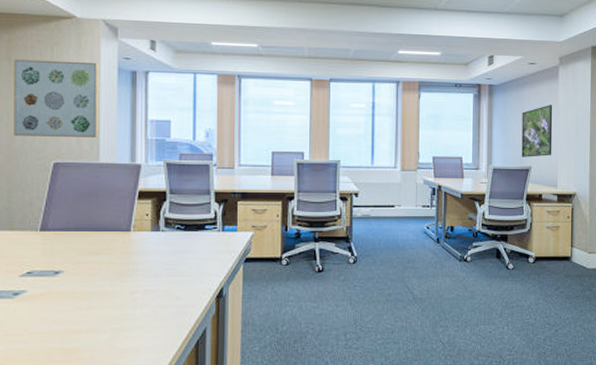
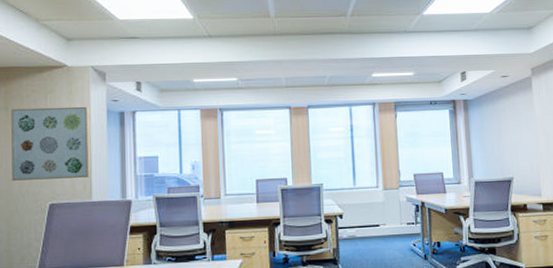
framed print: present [521,105,553,157] -> none [499,115,533,169]

